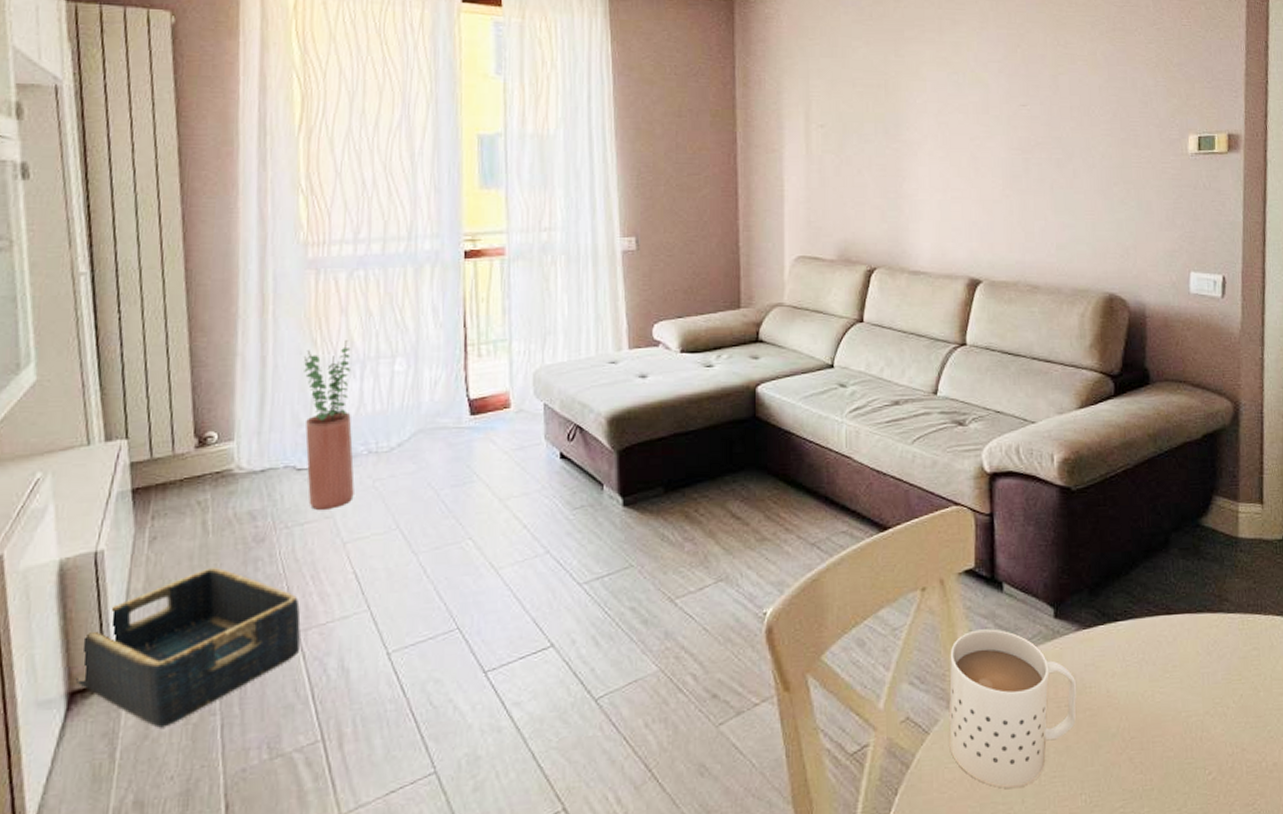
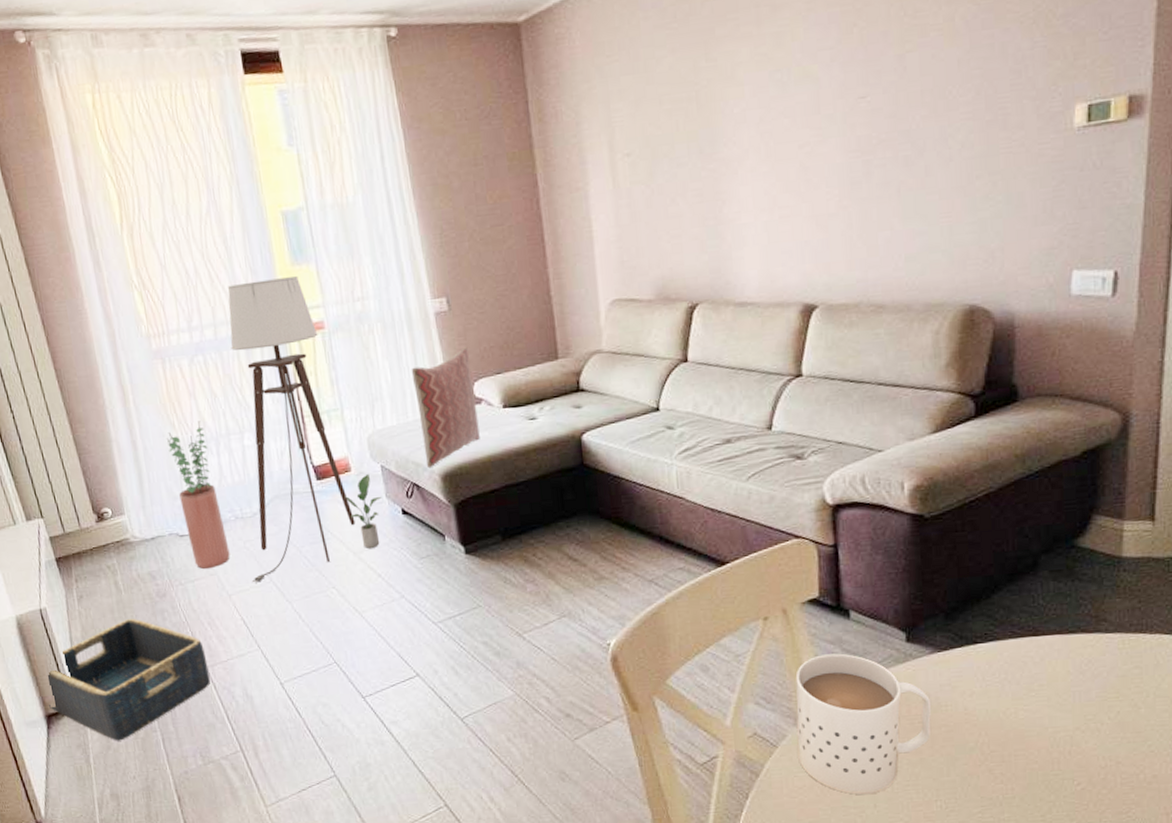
floor lamp: none [374,200,507,529] -> present [227,276,356,583]
potted plant: none [499,411,540,495] -> present [345,473,382,548]
pillow: none [590,288,654,411] -> present [411,347,480,469]

